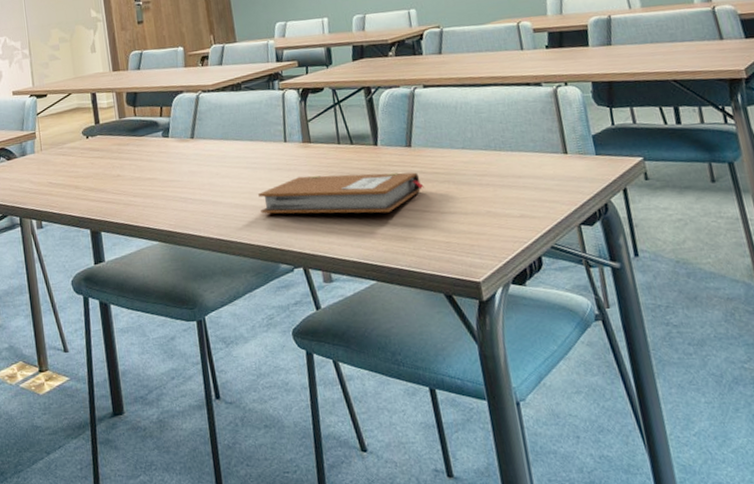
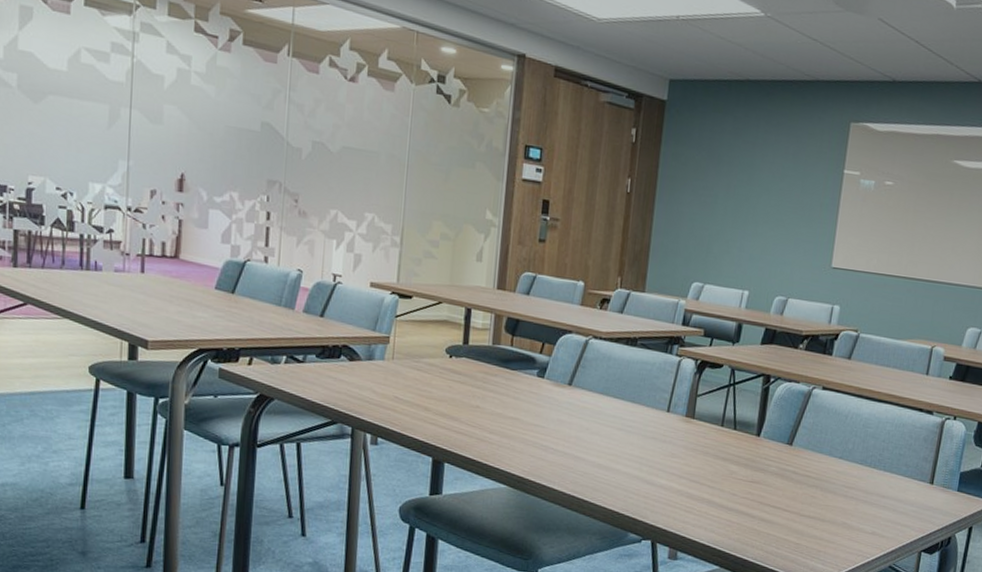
notebook: present [258,172,424,214] -> none [623,450,792,505]

